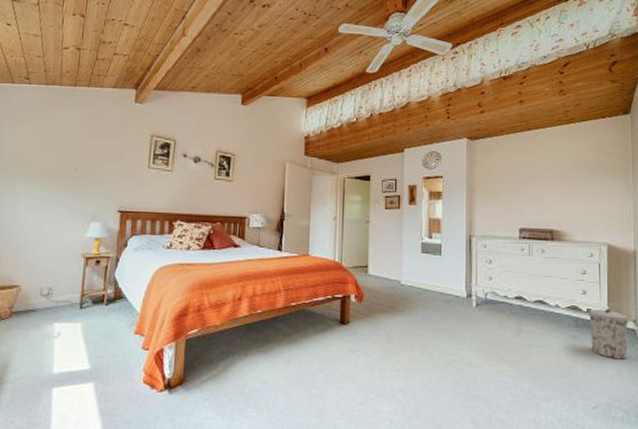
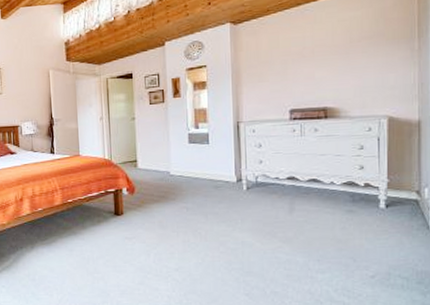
trash can: present [588,309,629,360] -> none [365,182,411,230]

